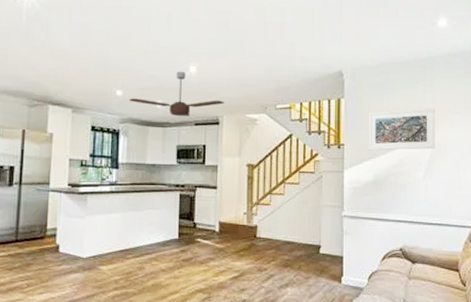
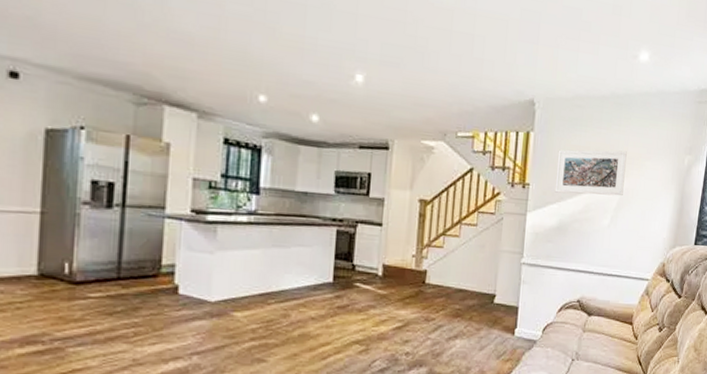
ceiling fan: present [129,71,224,117] -> none [275,78,396,137]

